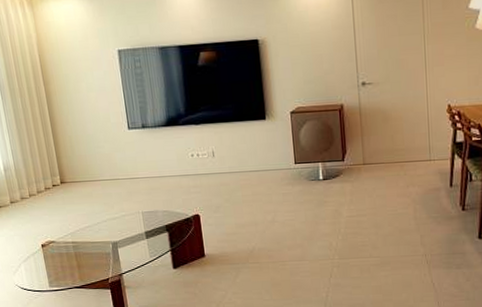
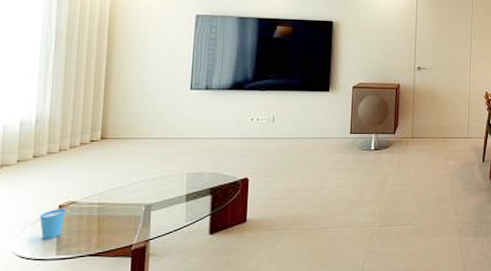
cup: none [29,247,49,275] -> present [40,209,66,240]

